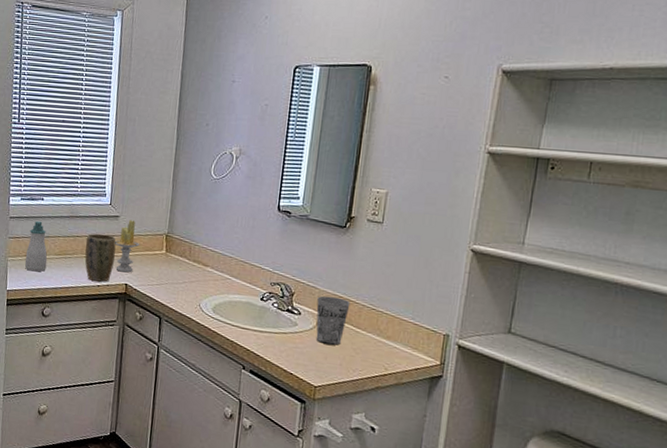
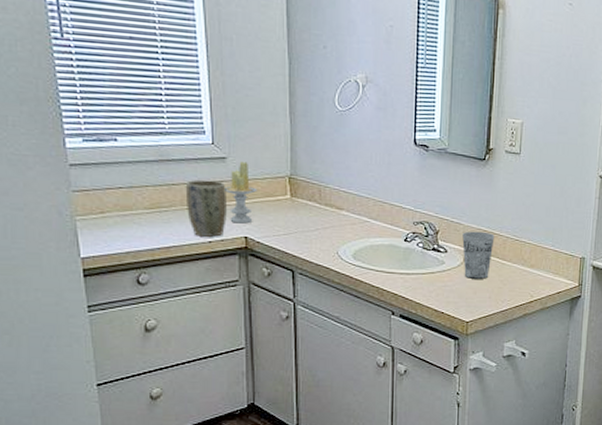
soap bottle: present [24,221,48,272] -> none [101,168,135,232]

